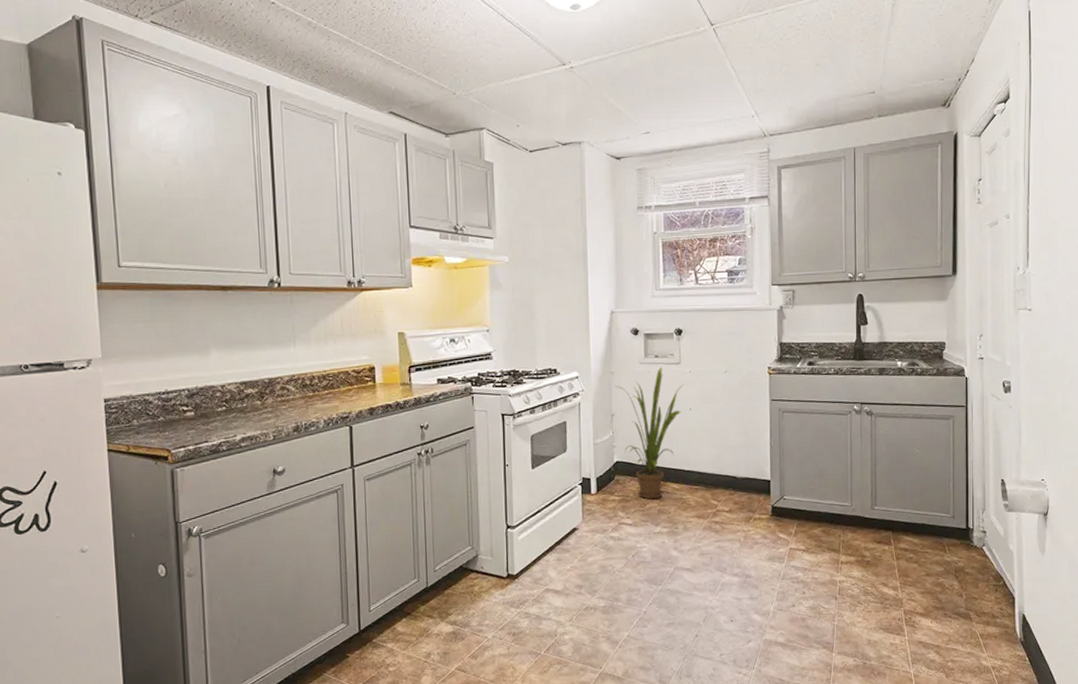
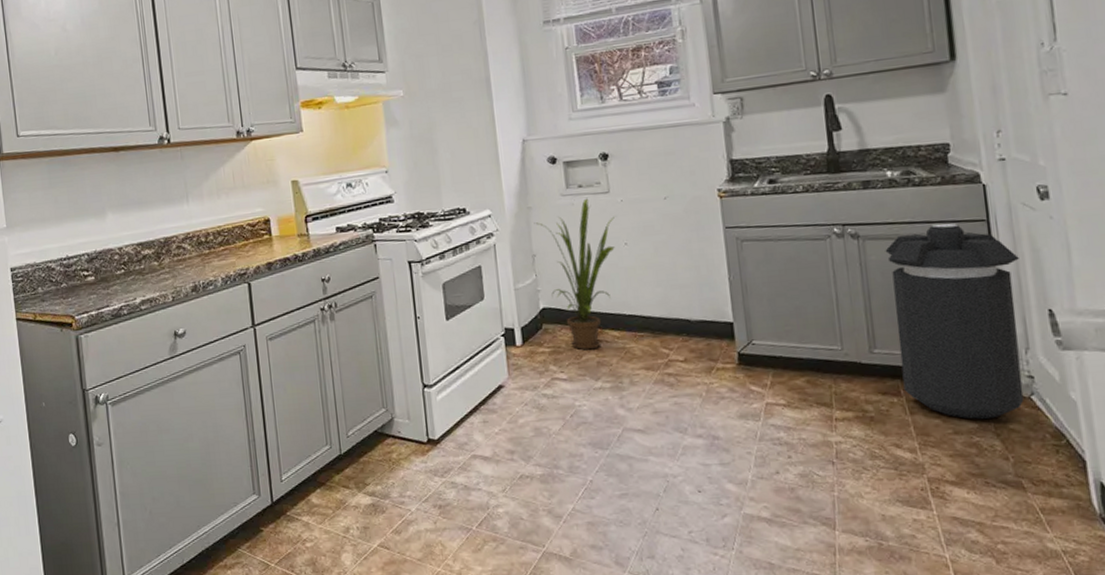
trash can: none [890,407,985,565] -> present [885,223,1024,420]

